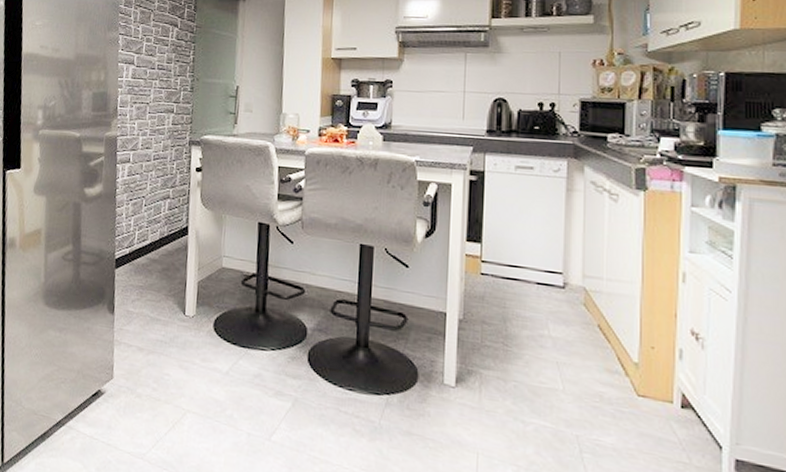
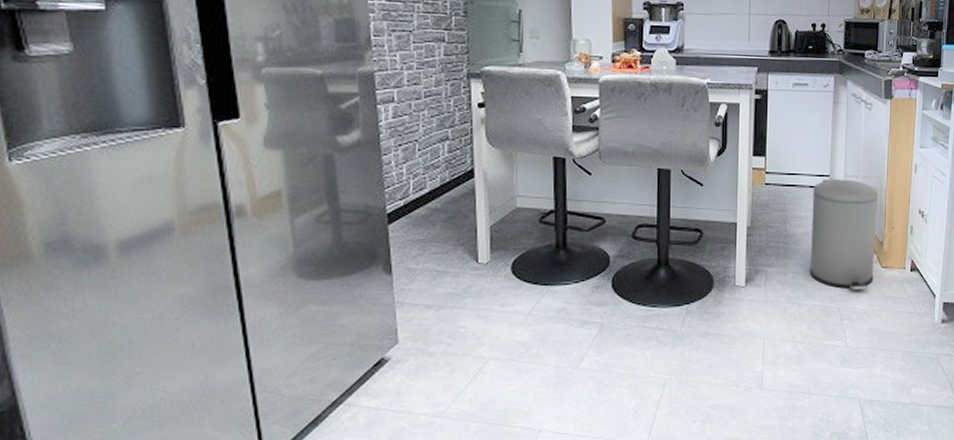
pedal bin: none [536,276,631,420] -> present [809,179,879,290]

